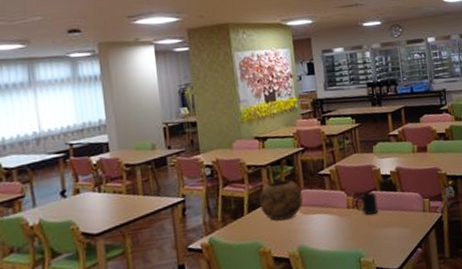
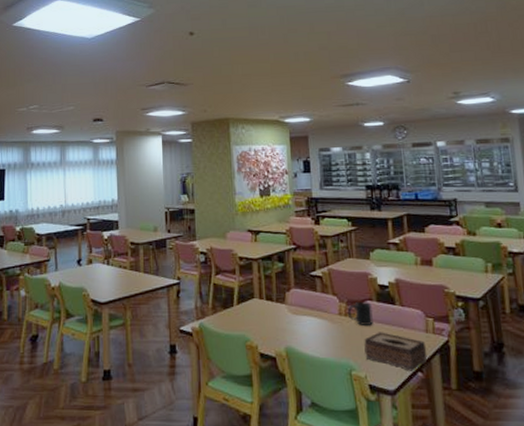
decorative bowl: present [259,180,303,221] -> none [249,276,293,317]
tissue box: none [370,217,425,249] -> present [364,332,428,371]

